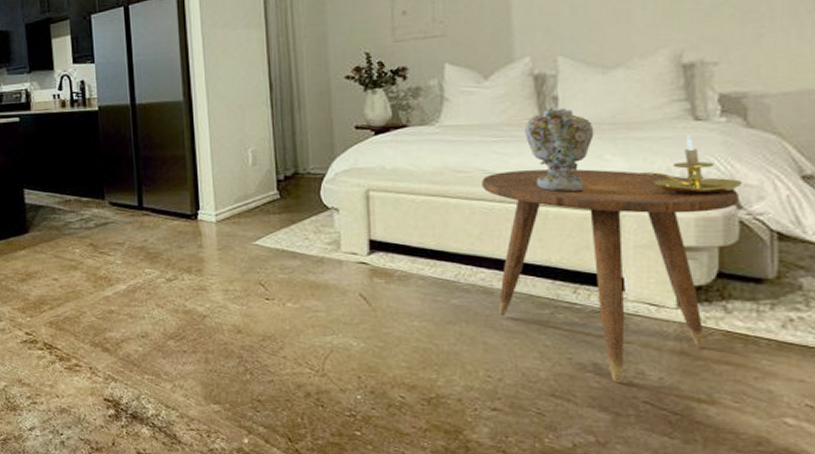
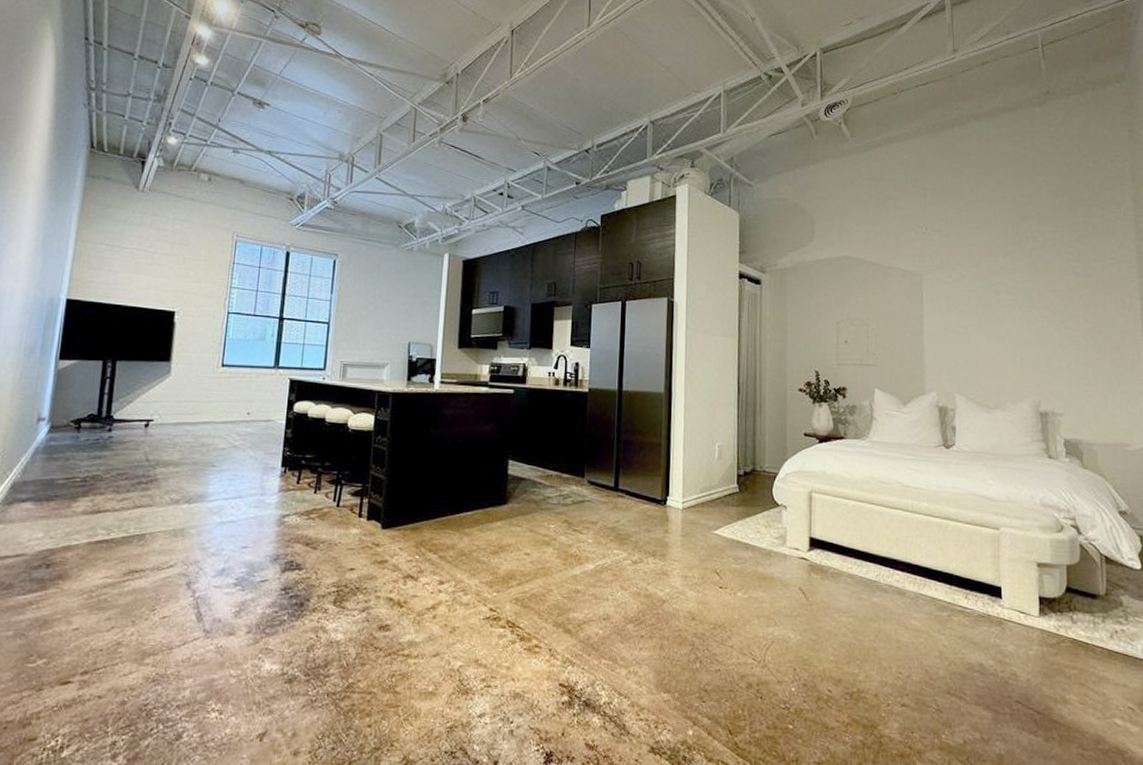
side table: present [482,169,739,383] -> none [899,486,1079,683]
vase: present [525,107,594,192] -> none [932,436,981,509]
candle holder: present [639,135,743,193] -> none [1012,470,1081,519]

